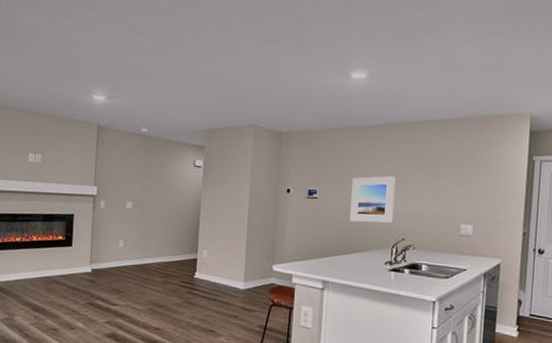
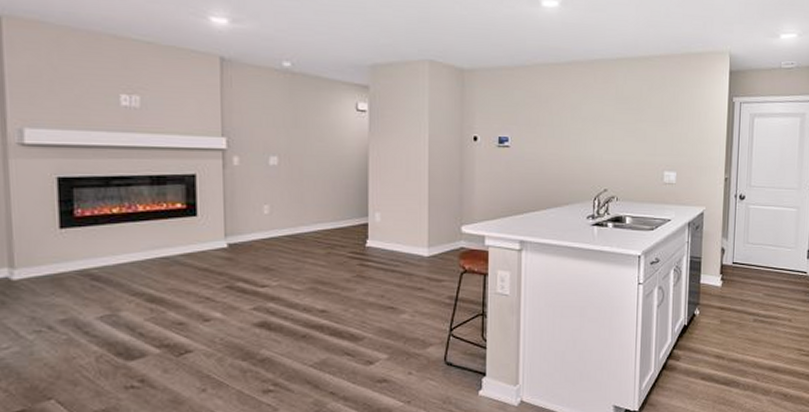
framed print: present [350,176,396,223] -> none [547,120,595,173]

